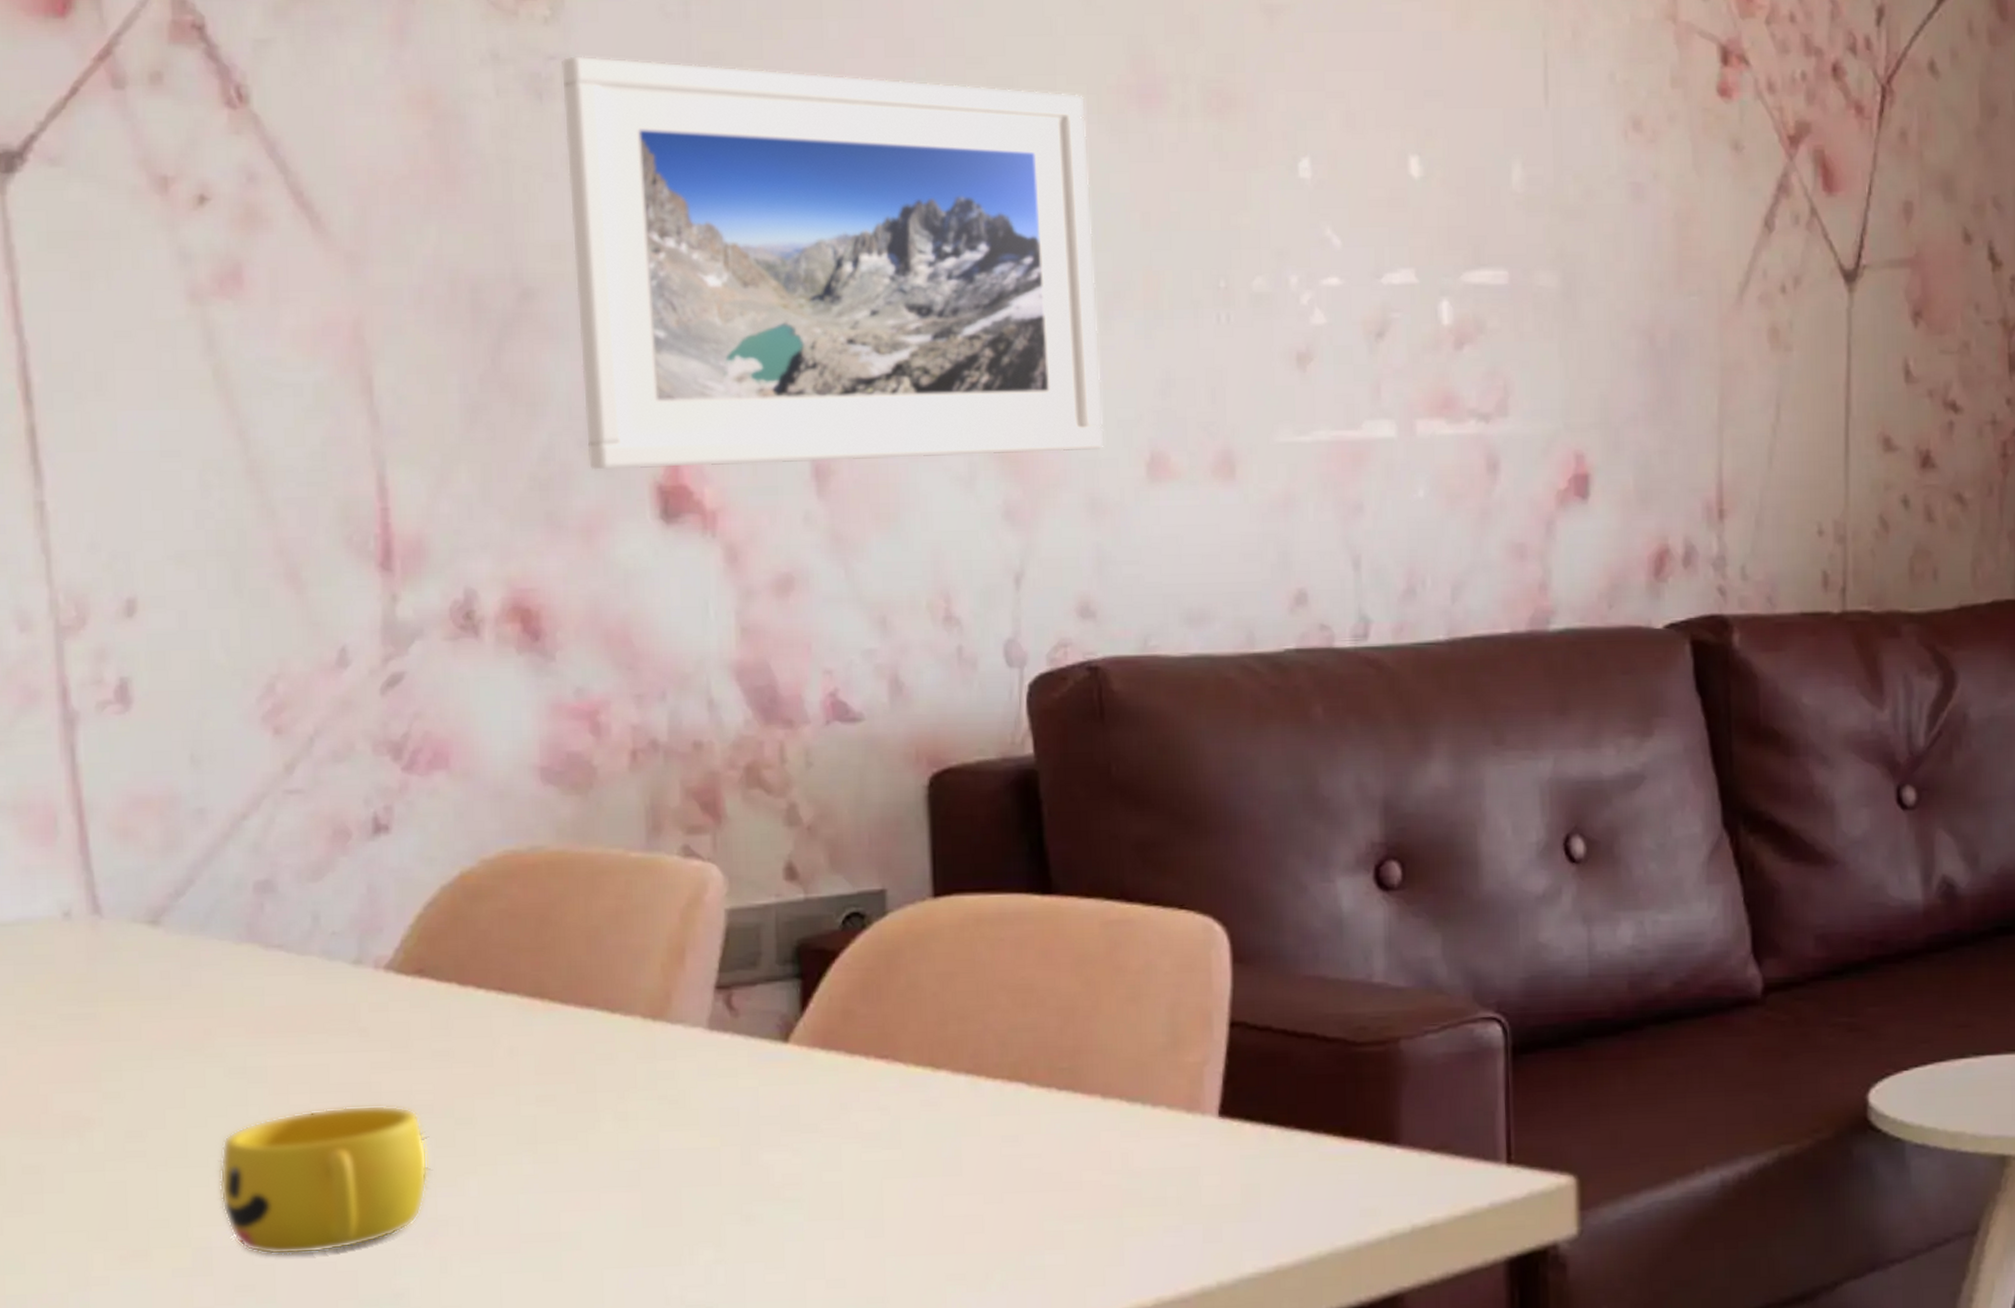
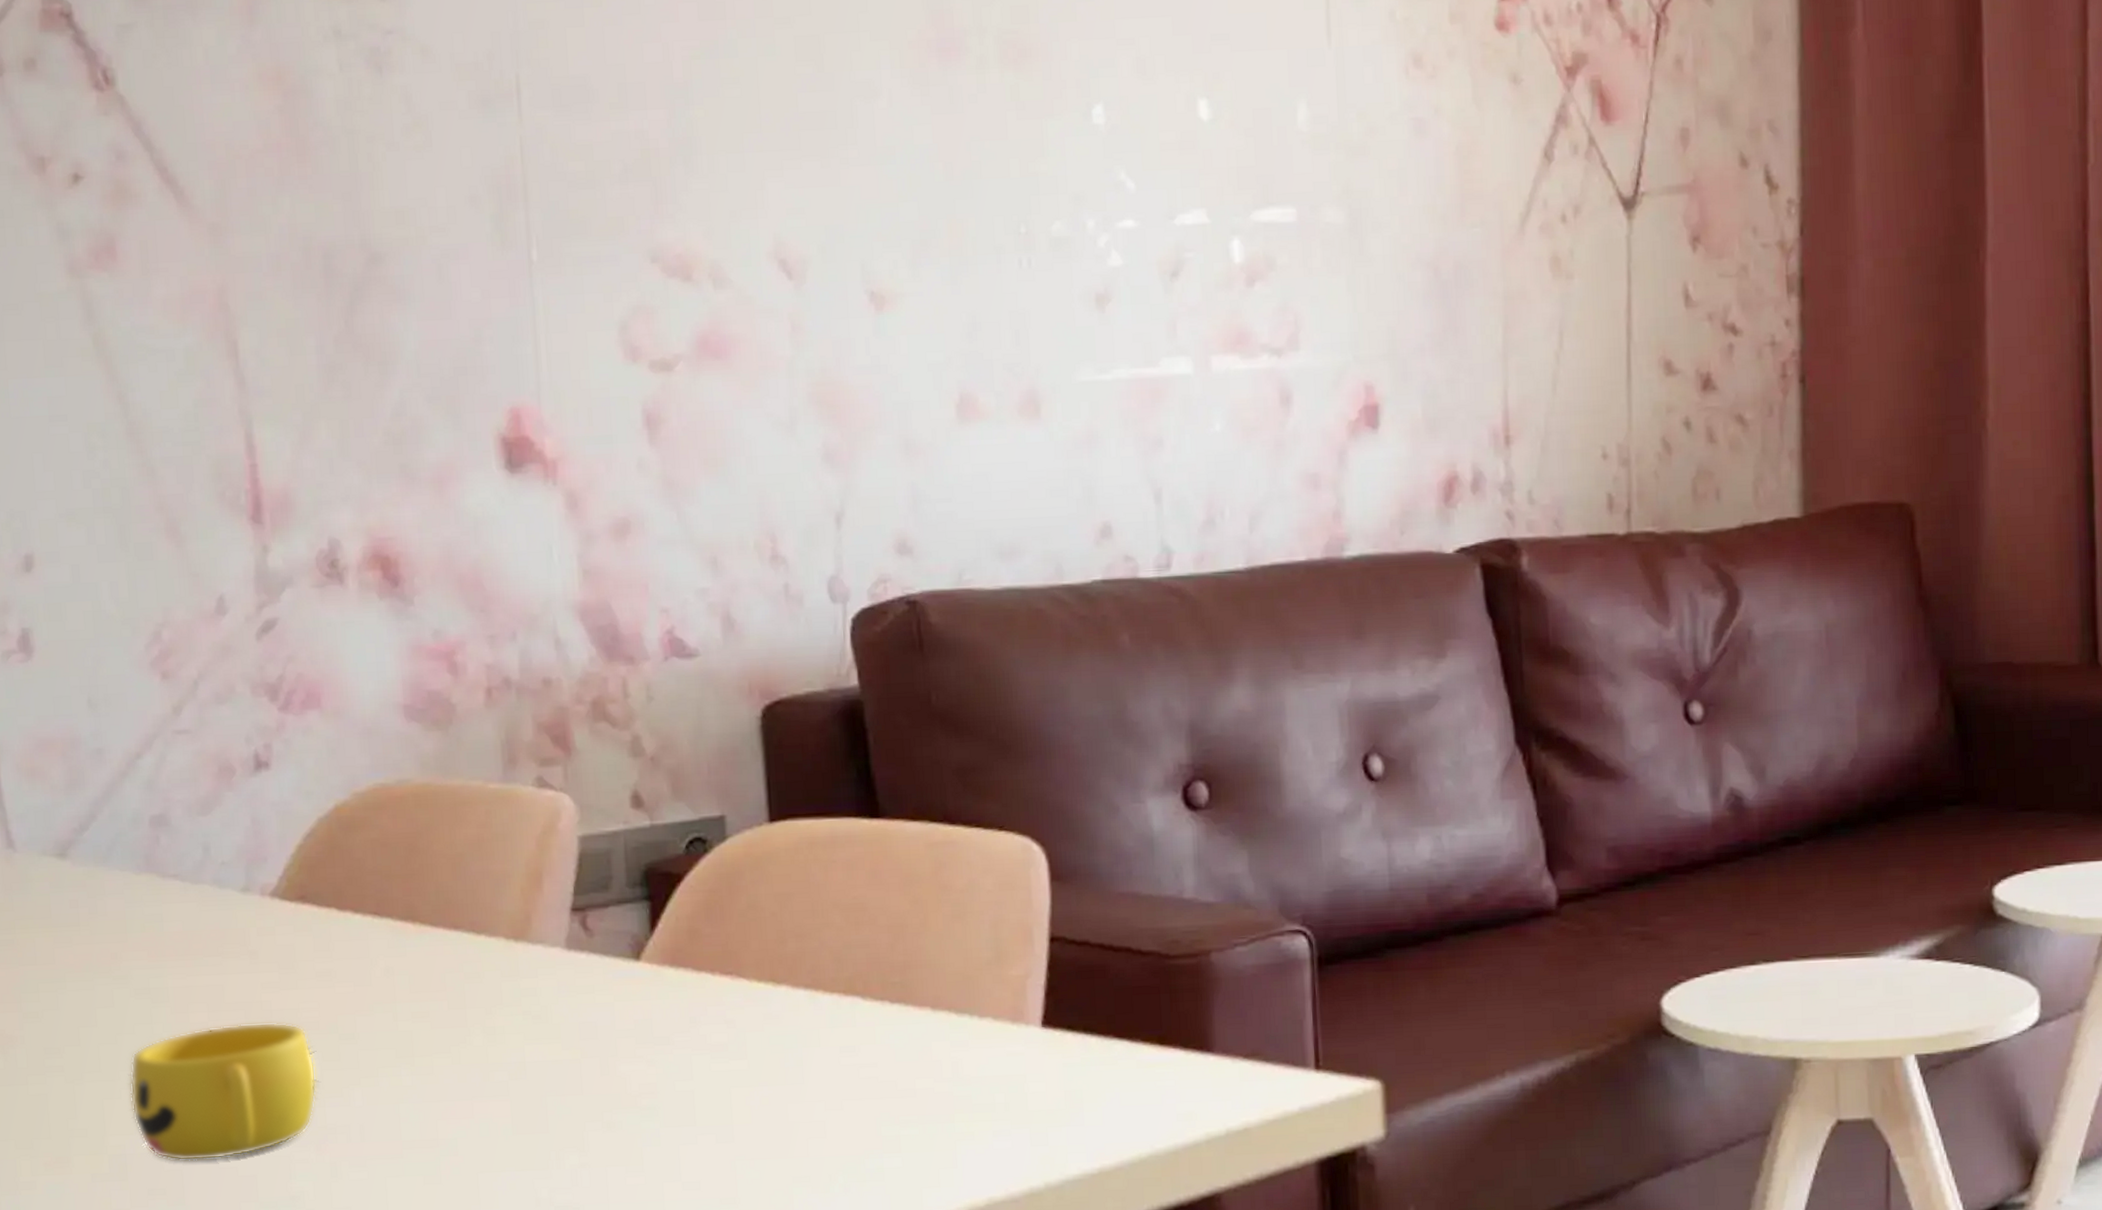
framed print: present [562,56,1104,470] -> none [399,29,916,424]

